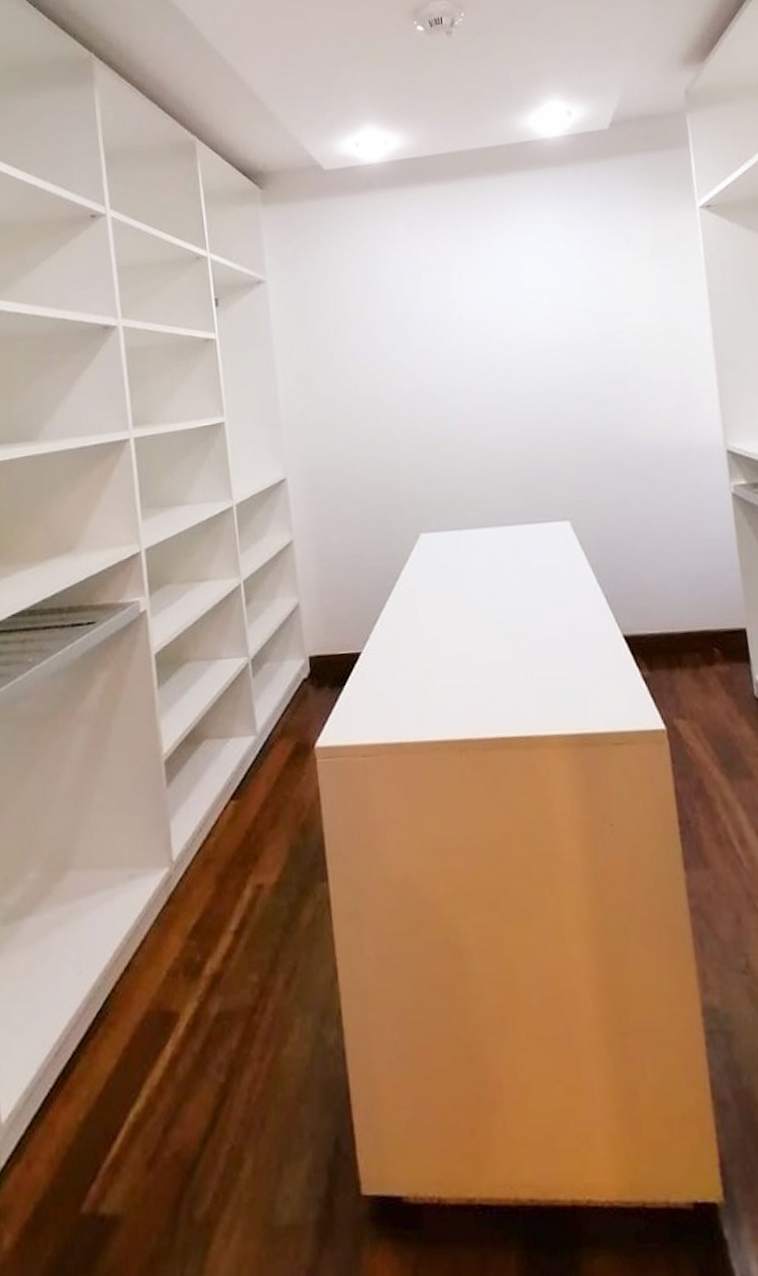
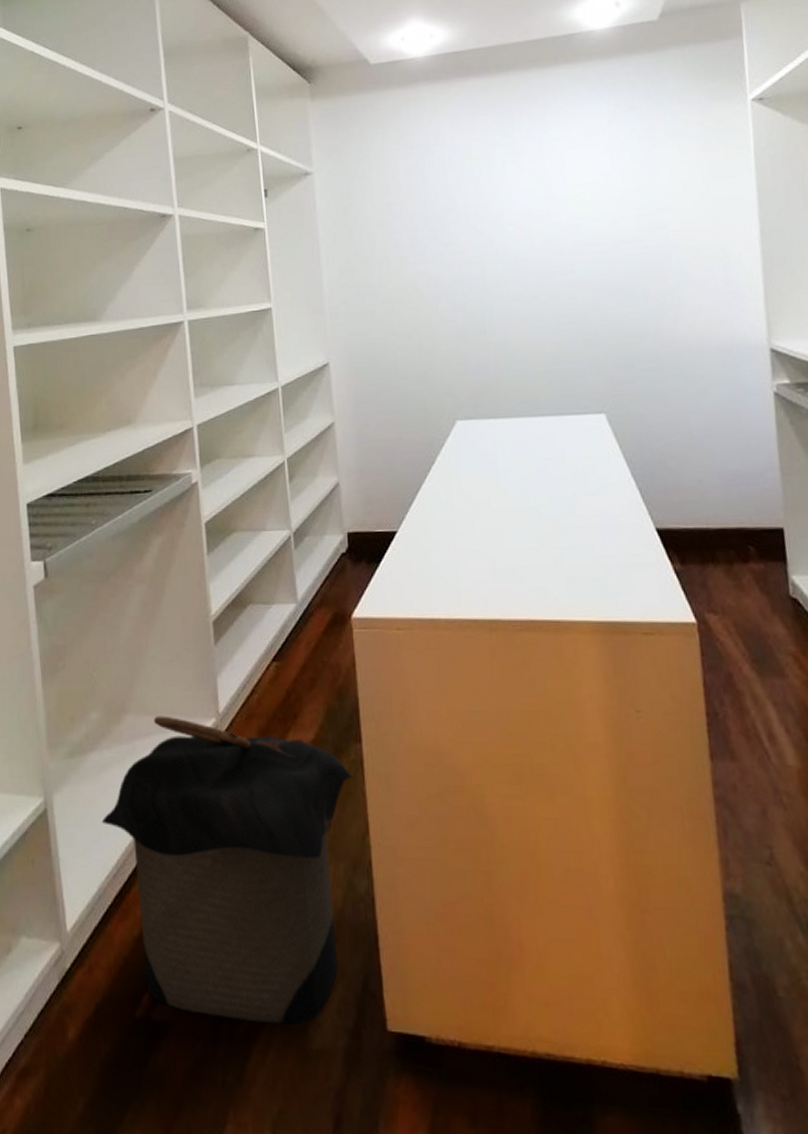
laundry hamper: none [41,868,324,1204] -> present [101,716,357,1025]

